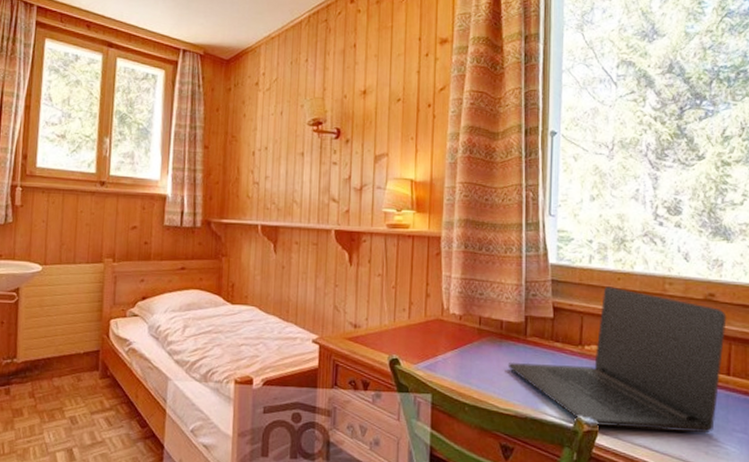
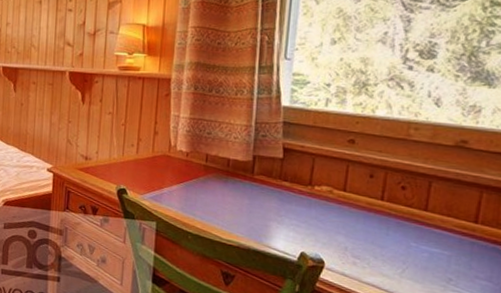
laptop: present [507,286,727,434] -> none [232,129,480,279]

